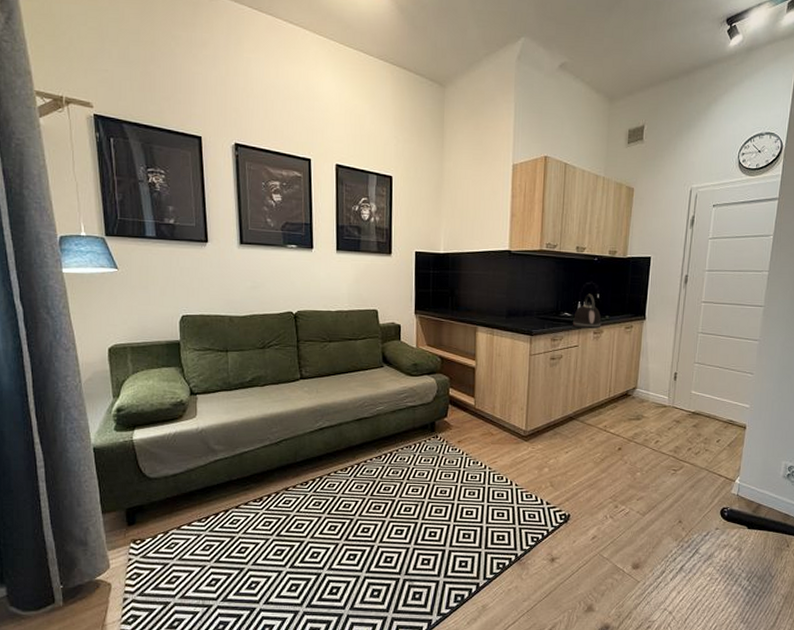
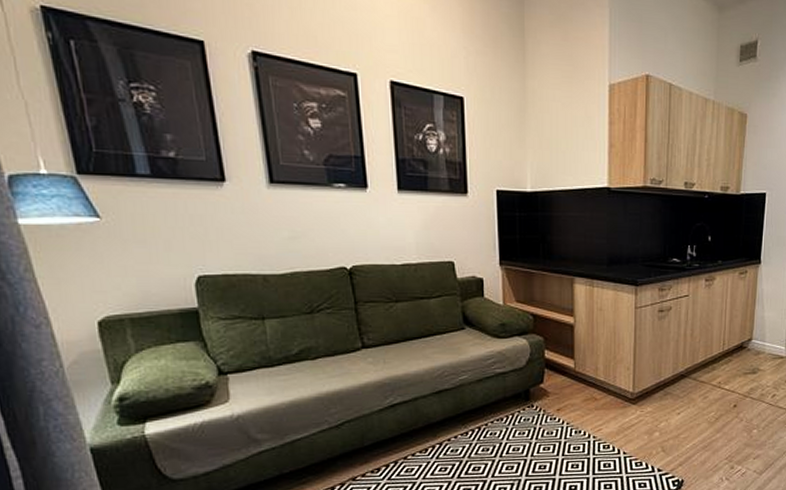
kettle: present [572,293,602,329] -> none [681,236,714,275]

